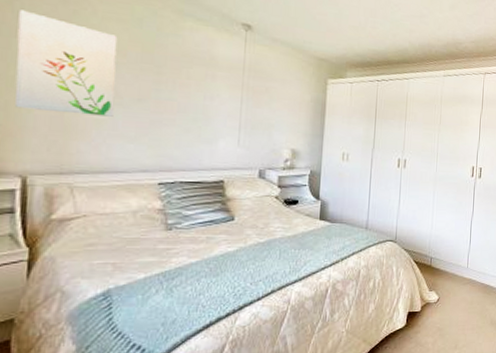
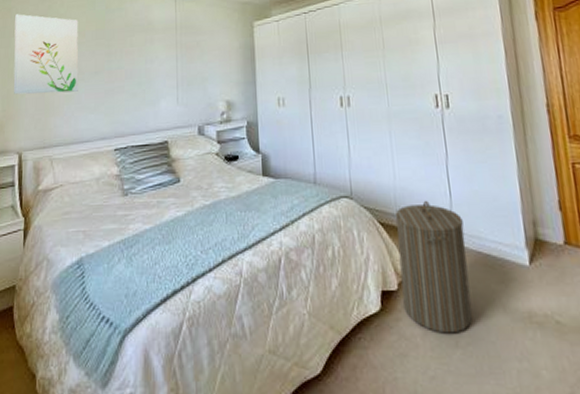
laundry hamper: none [423,247,475,340] -> present [394,201,473,334]

